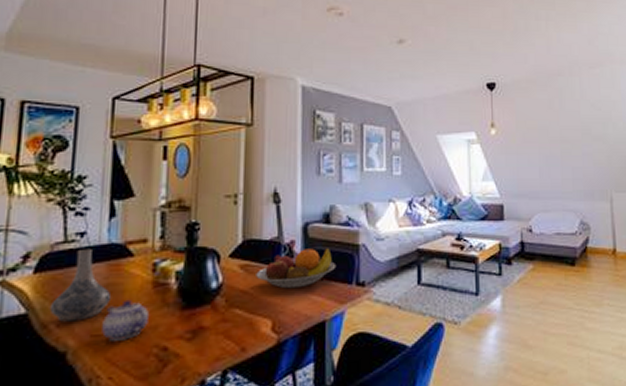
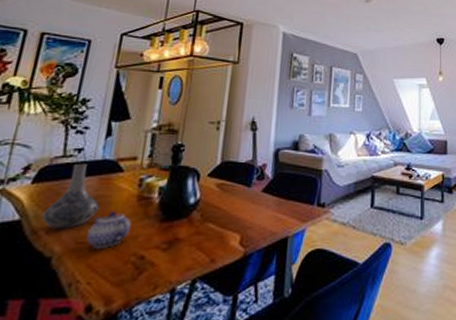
fruit bowl: present [256,248,335,289] -> none [230,172,300,207]

